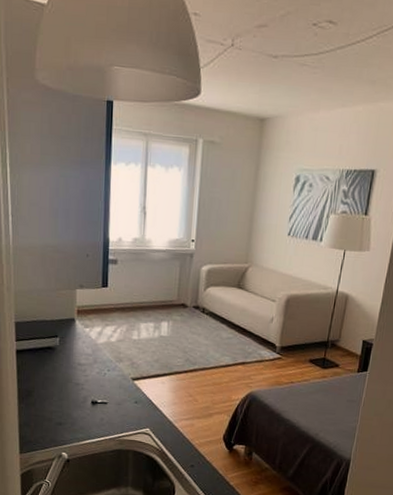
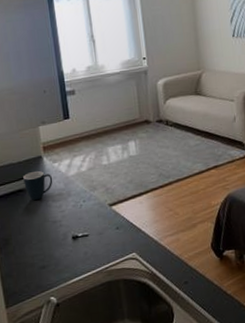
mug: none [53,332,82,361] -> present [23,171,53,201]

